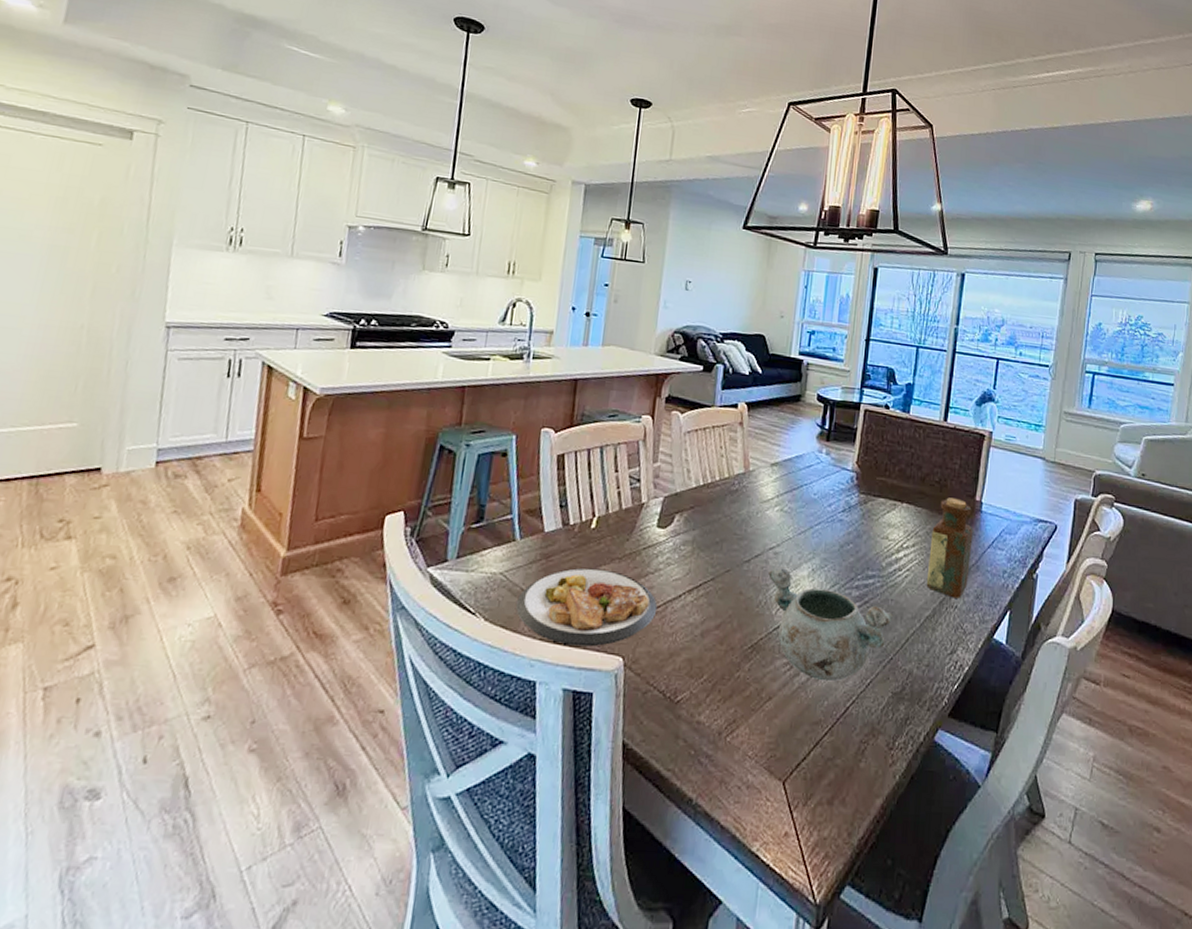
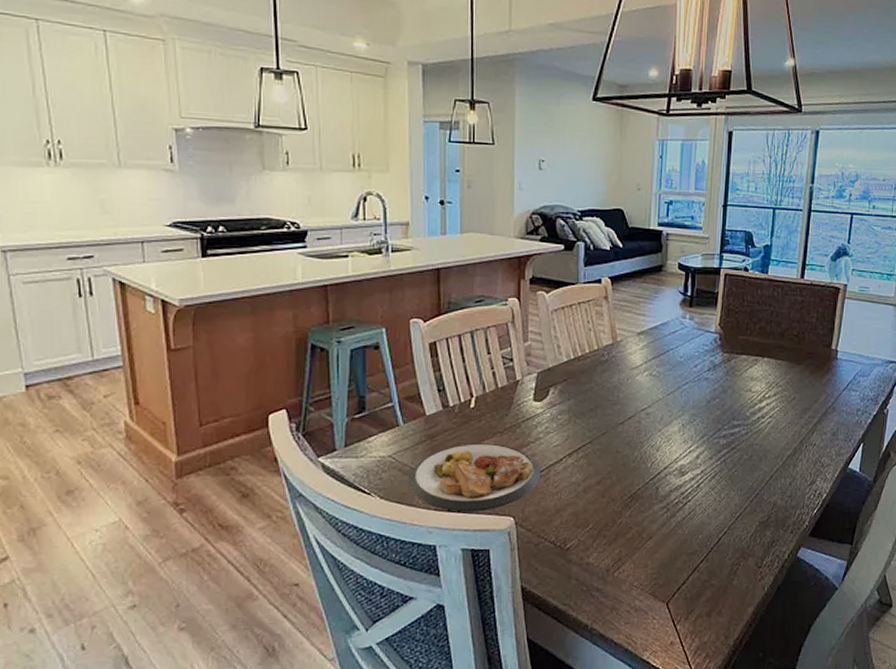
decorative bowl: present [768,568,894,682] -> none [642,426,759,519]
bottle: present [926,497,973,599] -> none [787,349,830,437]

